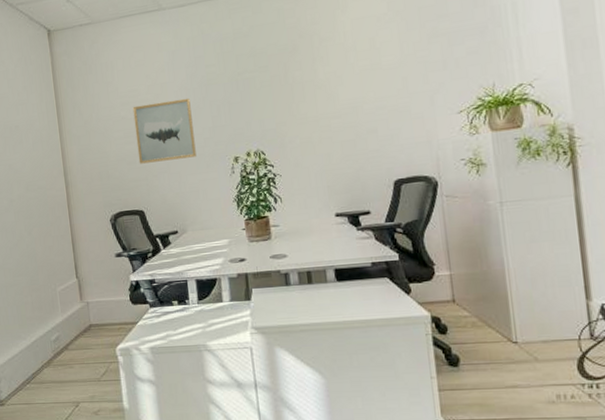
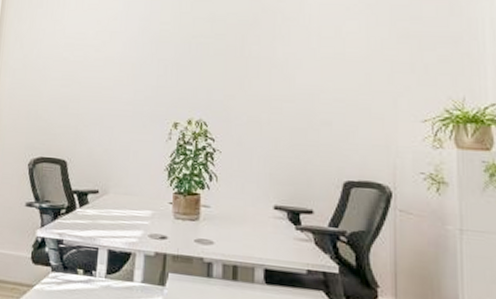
wall art: present [132,98,197,164] -> none [71,49,138,114]

